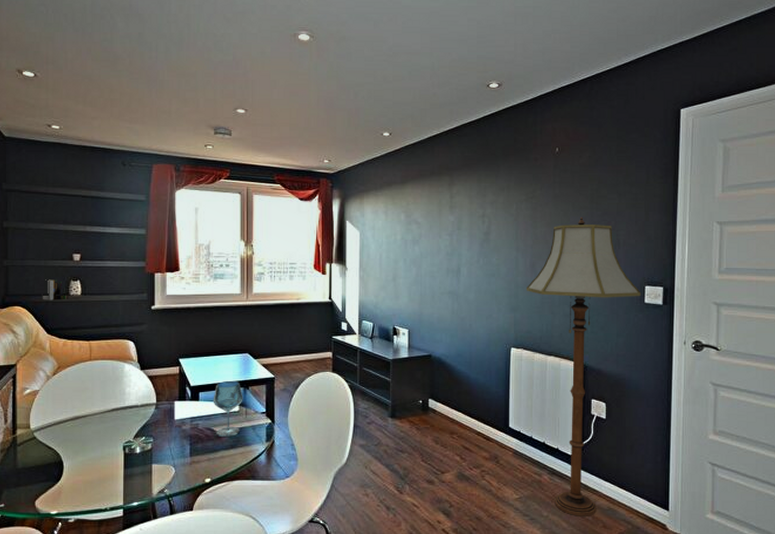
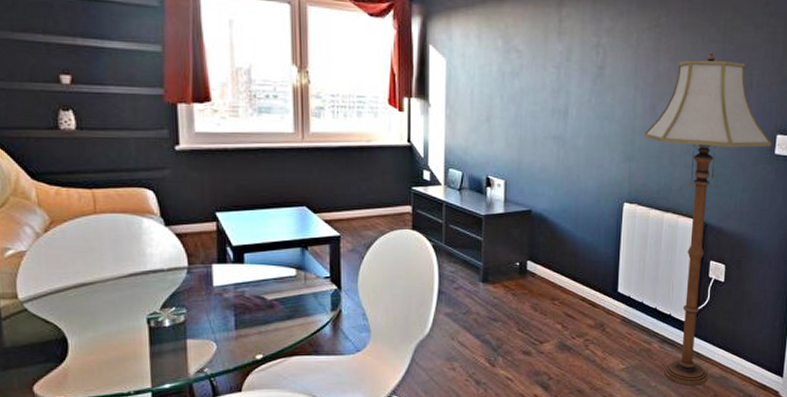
books: present [43,279,69,300] -> none [21,108,59,136]
wine glass: present [213,380,243,438] -> none [262,239,301,307]

